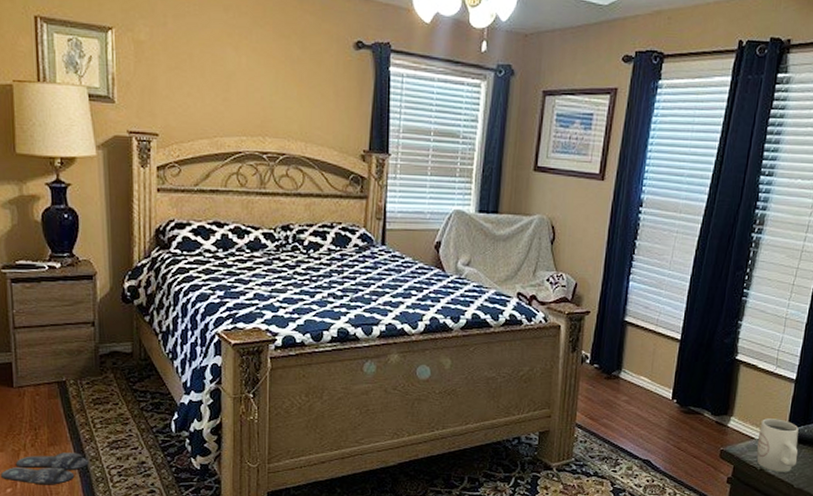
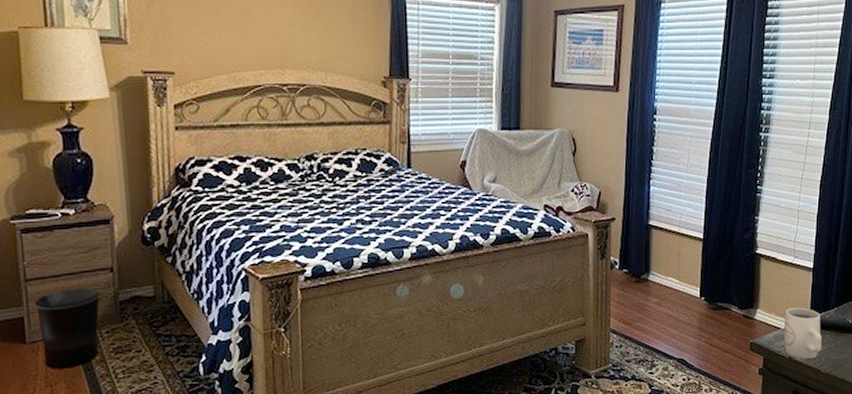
waste bin: none [22,340,82,414] -> present [34,288,101,369]

